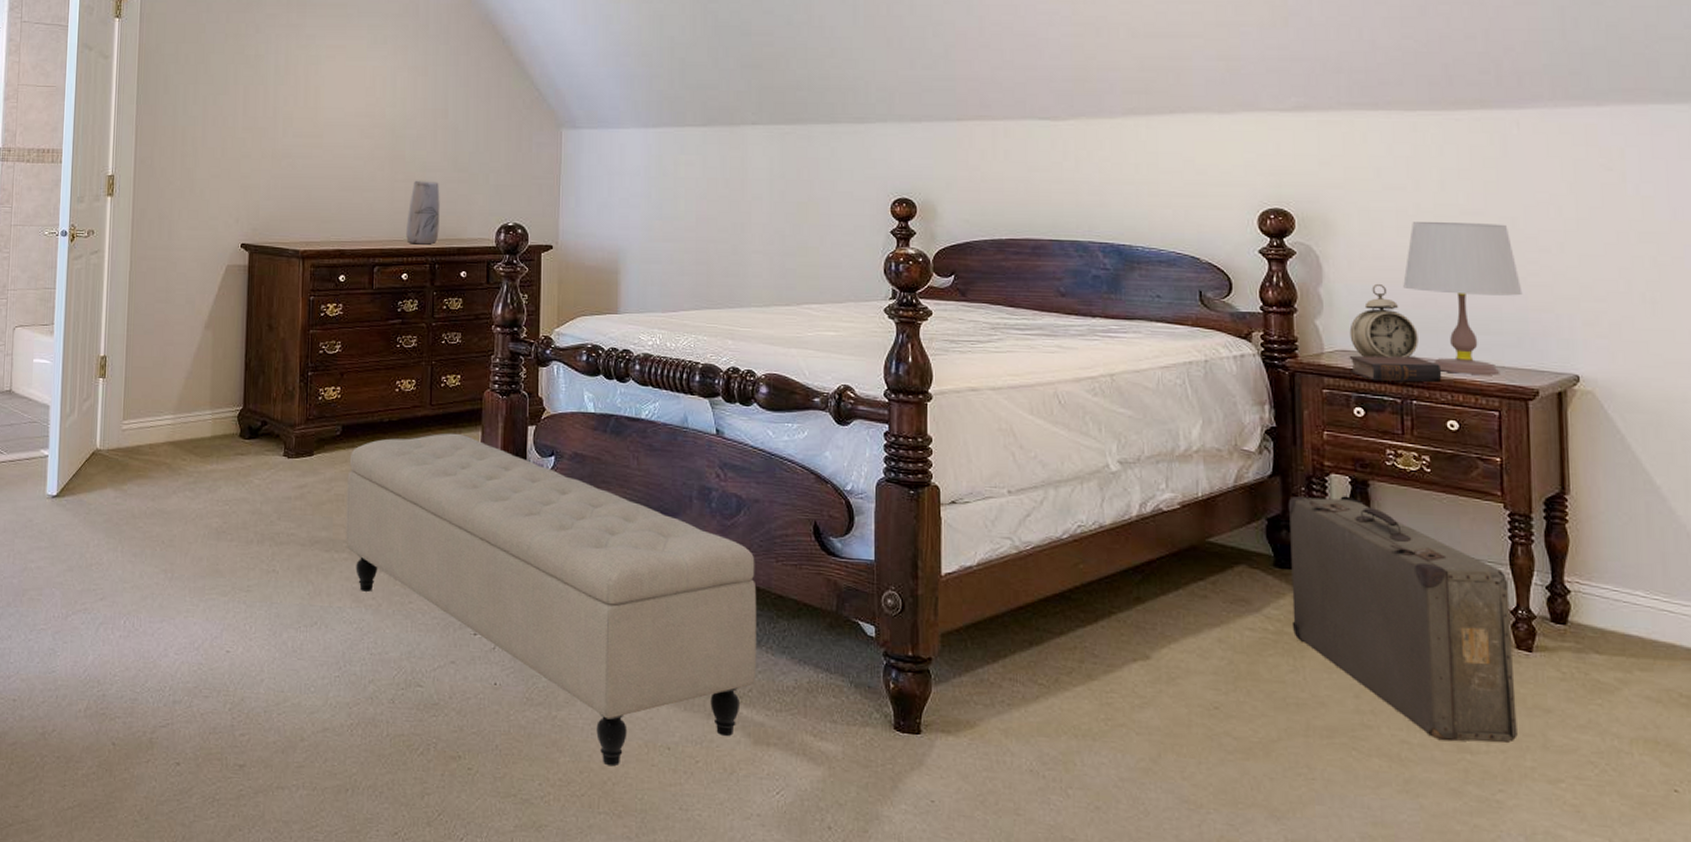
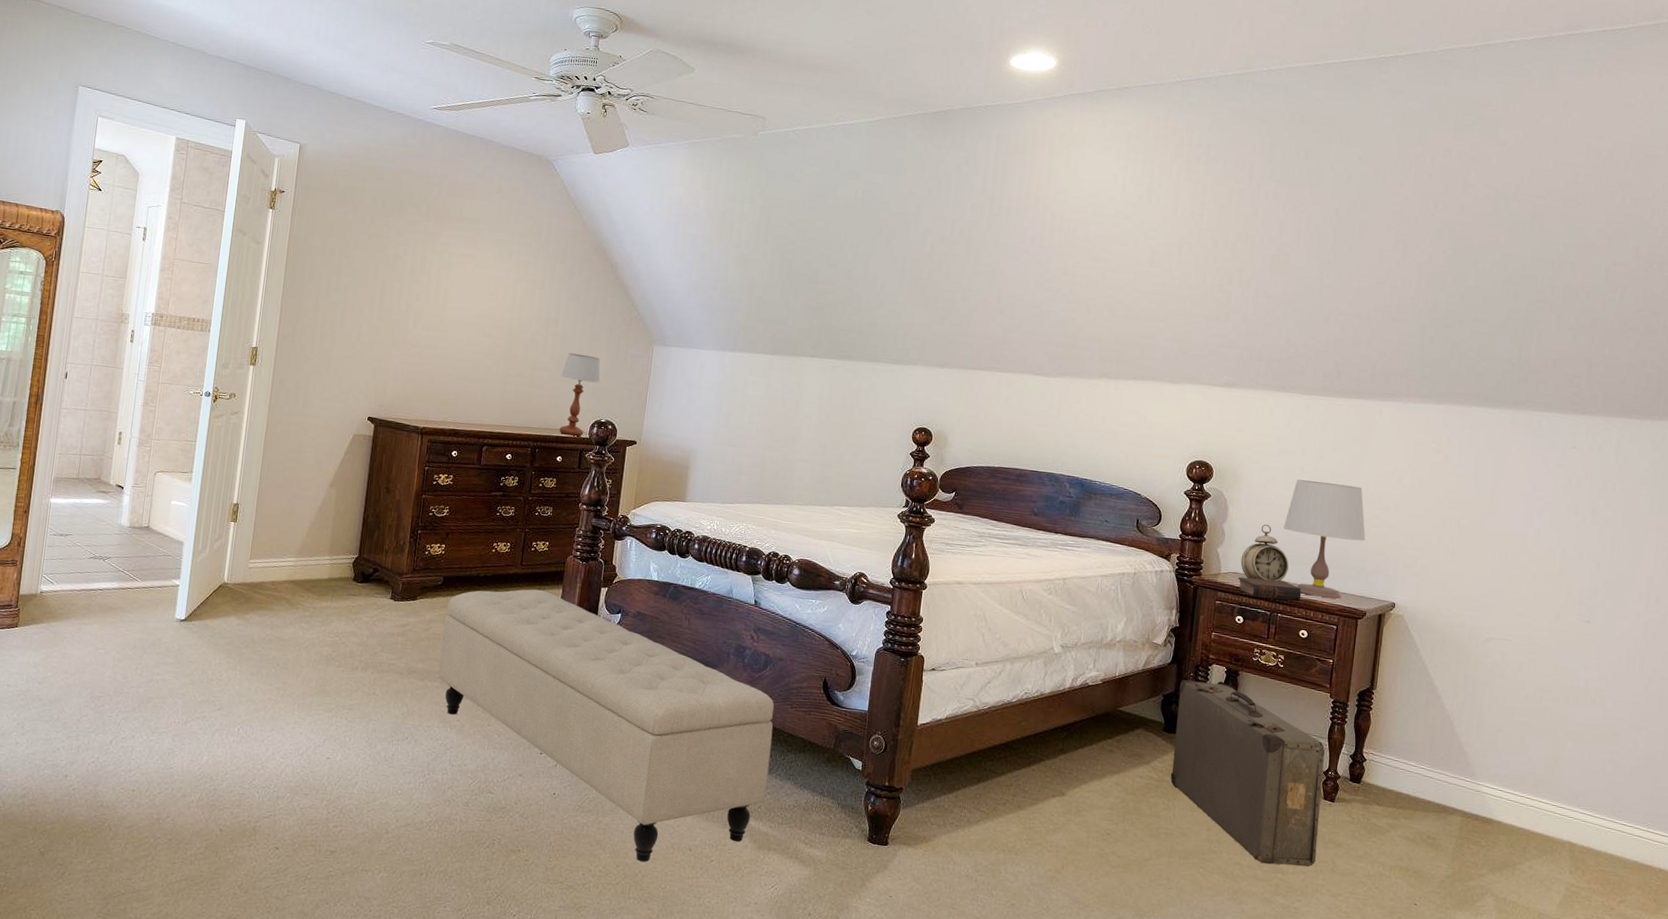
vase: present [406,180,440,245] -> none [513,376,546,432]
table lamp: none [456,147,503,246] -> present [559,353,600,437]

